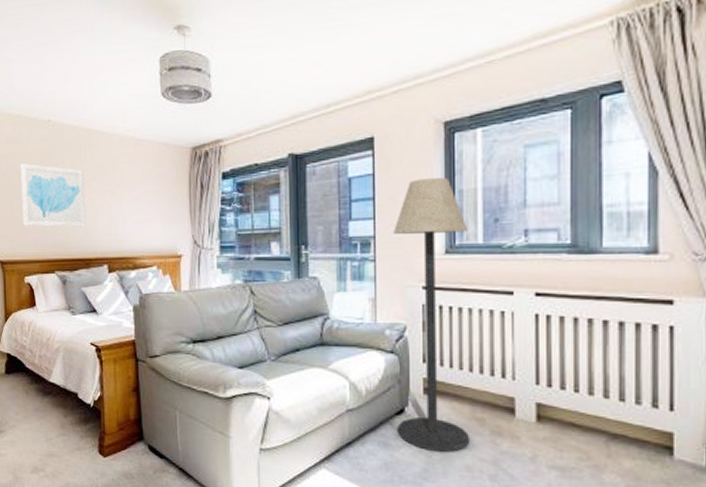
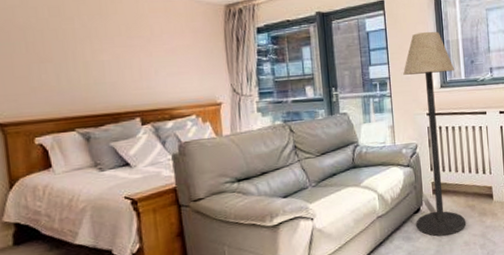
wall art: present [21,163,86,227] -> none [22,17,112,84]

